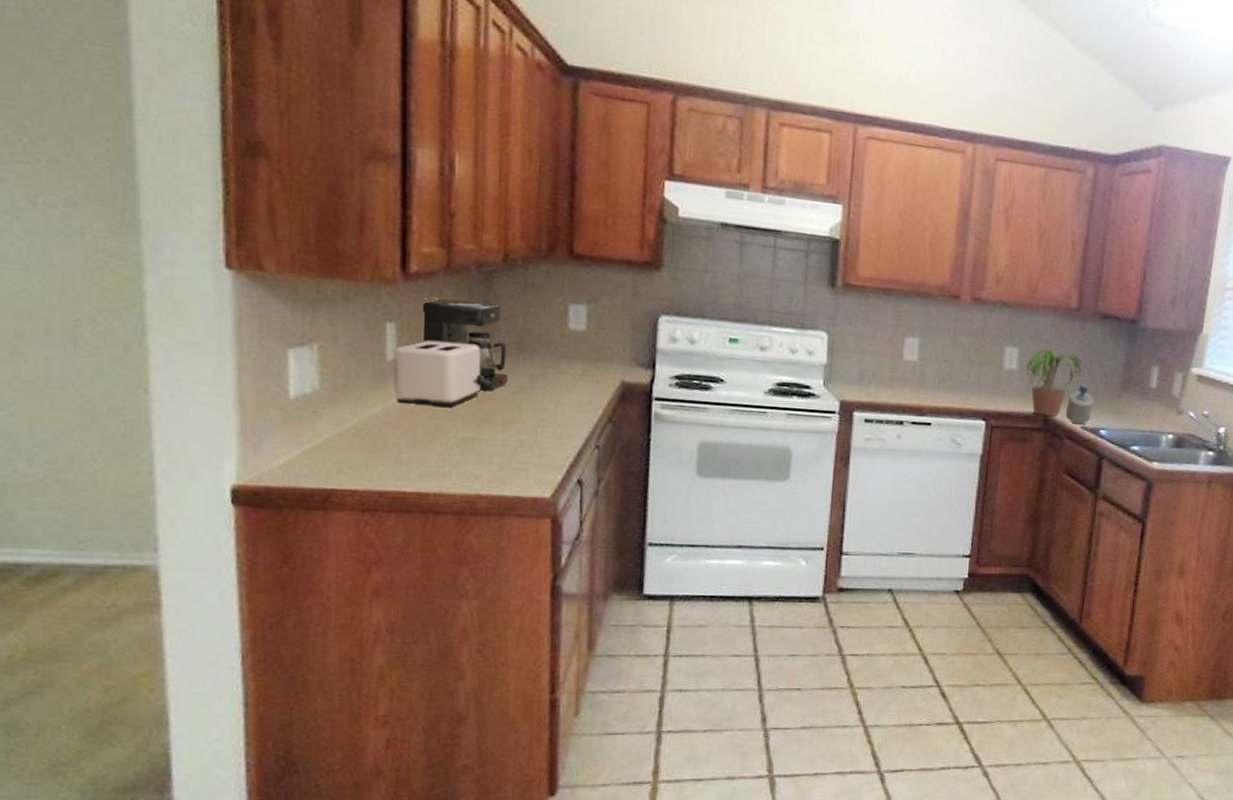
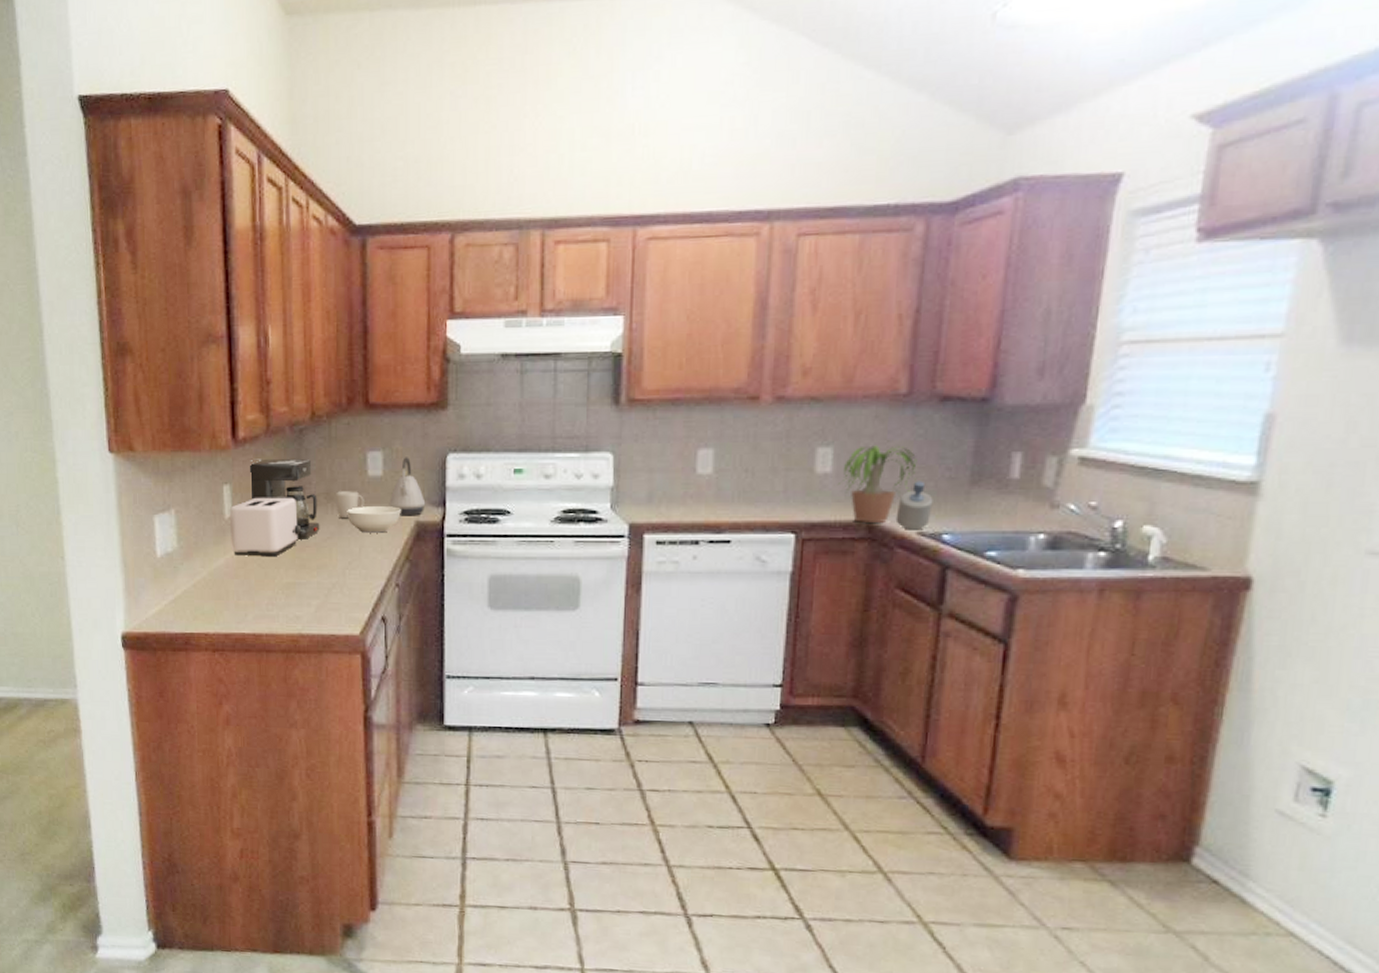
mug: none [529,342,563,373] -> present [336,491,364,519]
bowl: none [540,361,605,391] -> present [345,506,401,533]
kettle: none [591,314,634,376] -> present [389,457,426,516]

